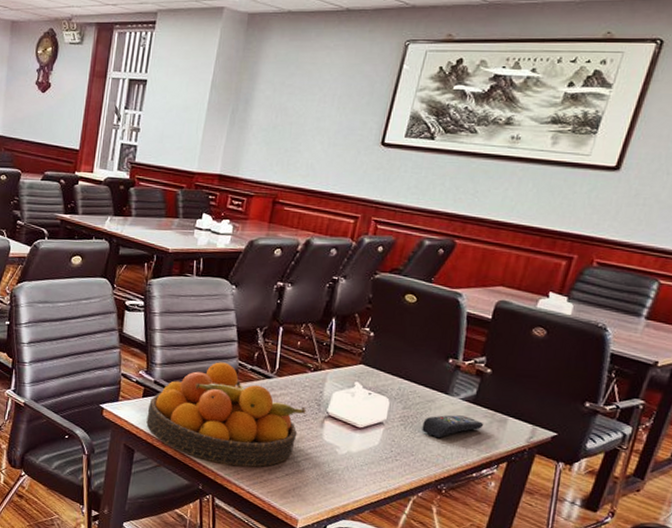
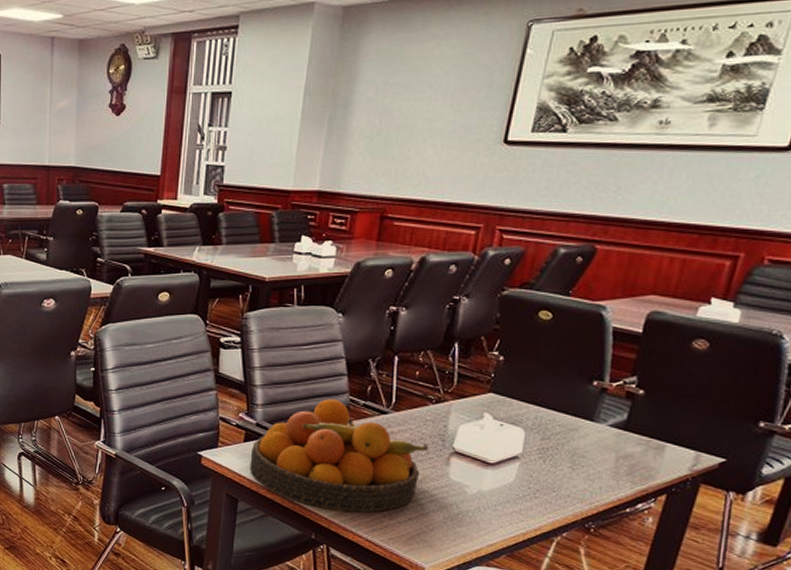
remote control: present [422,415,484,439] -> none [564,444,638,471]

